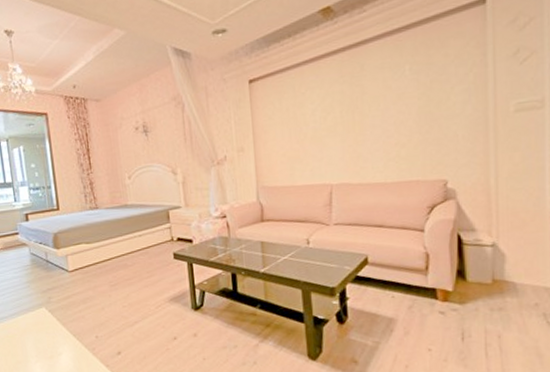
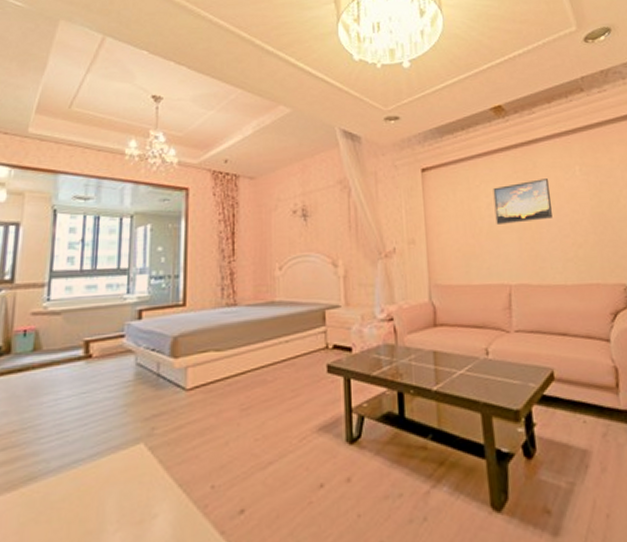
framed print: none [318,81,377,129] -> present [493,179,552,224]

